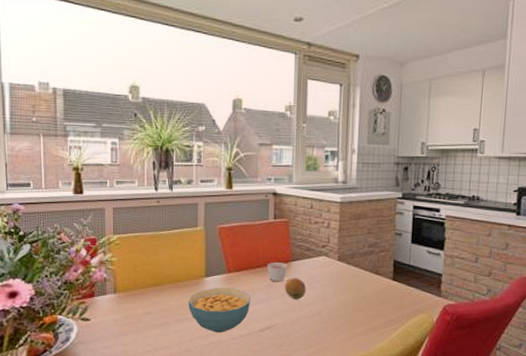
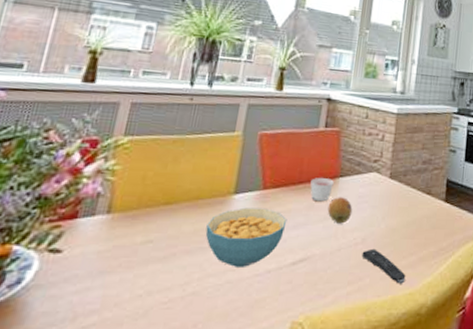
remote control: none [318,319,359,348] -> present [361,248,406,284]

